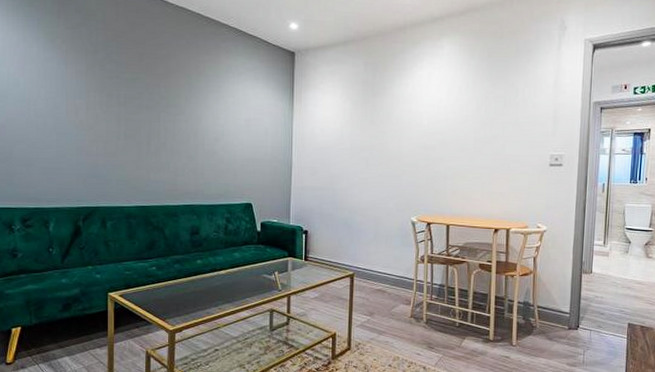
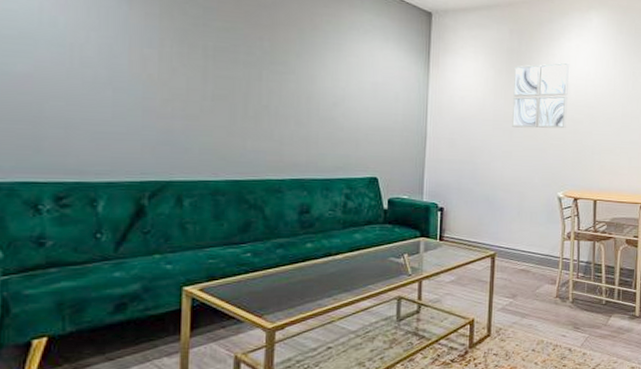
wall art: none [367,91,421,156] -> present [511,62,569,129]

